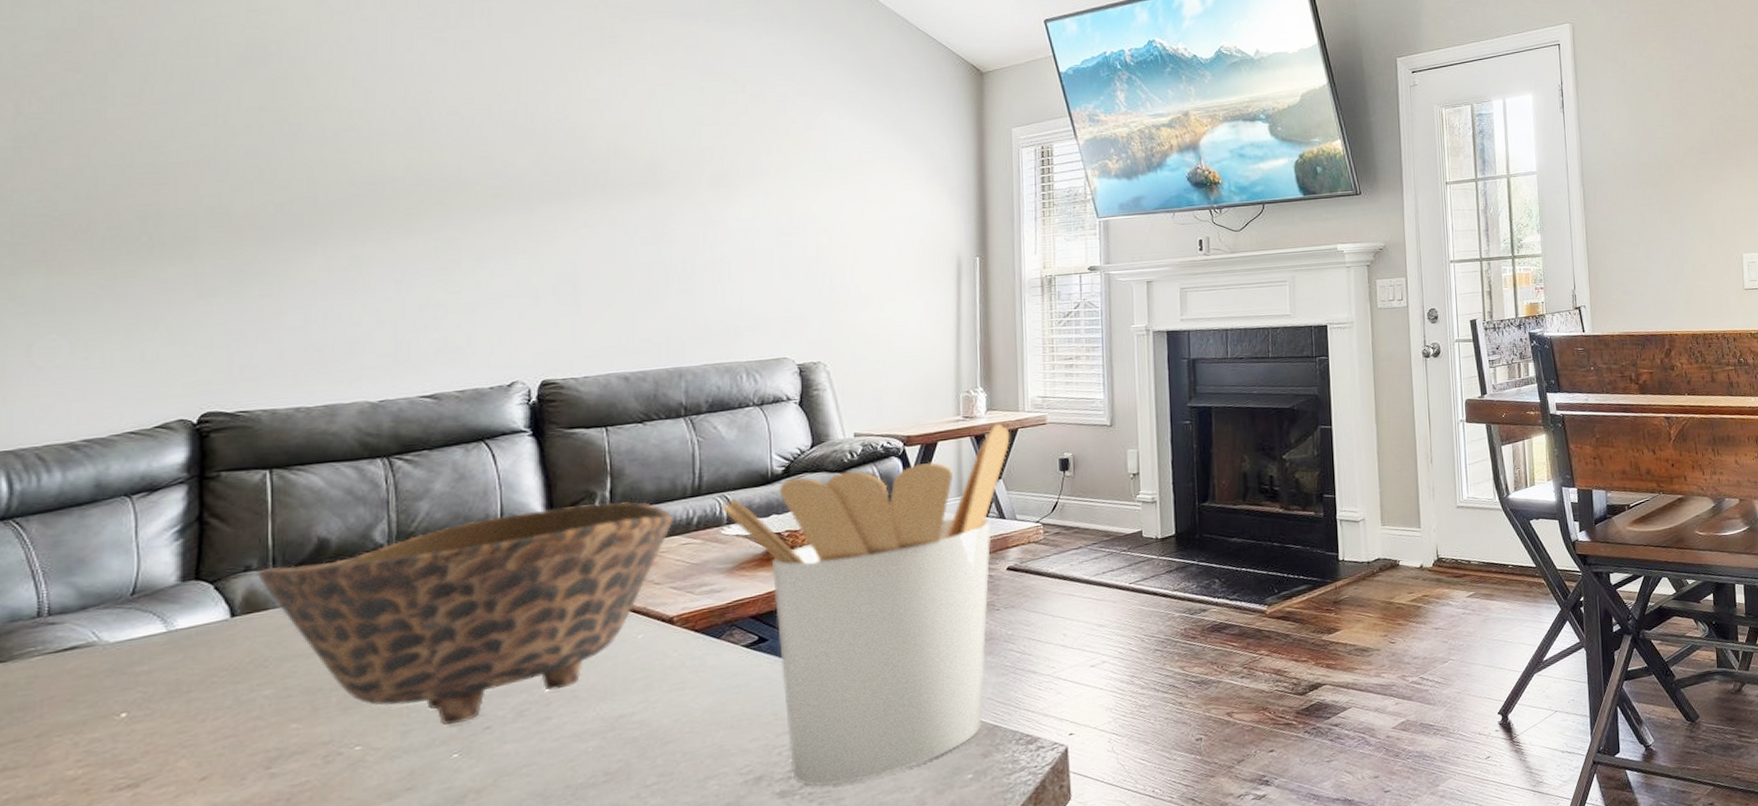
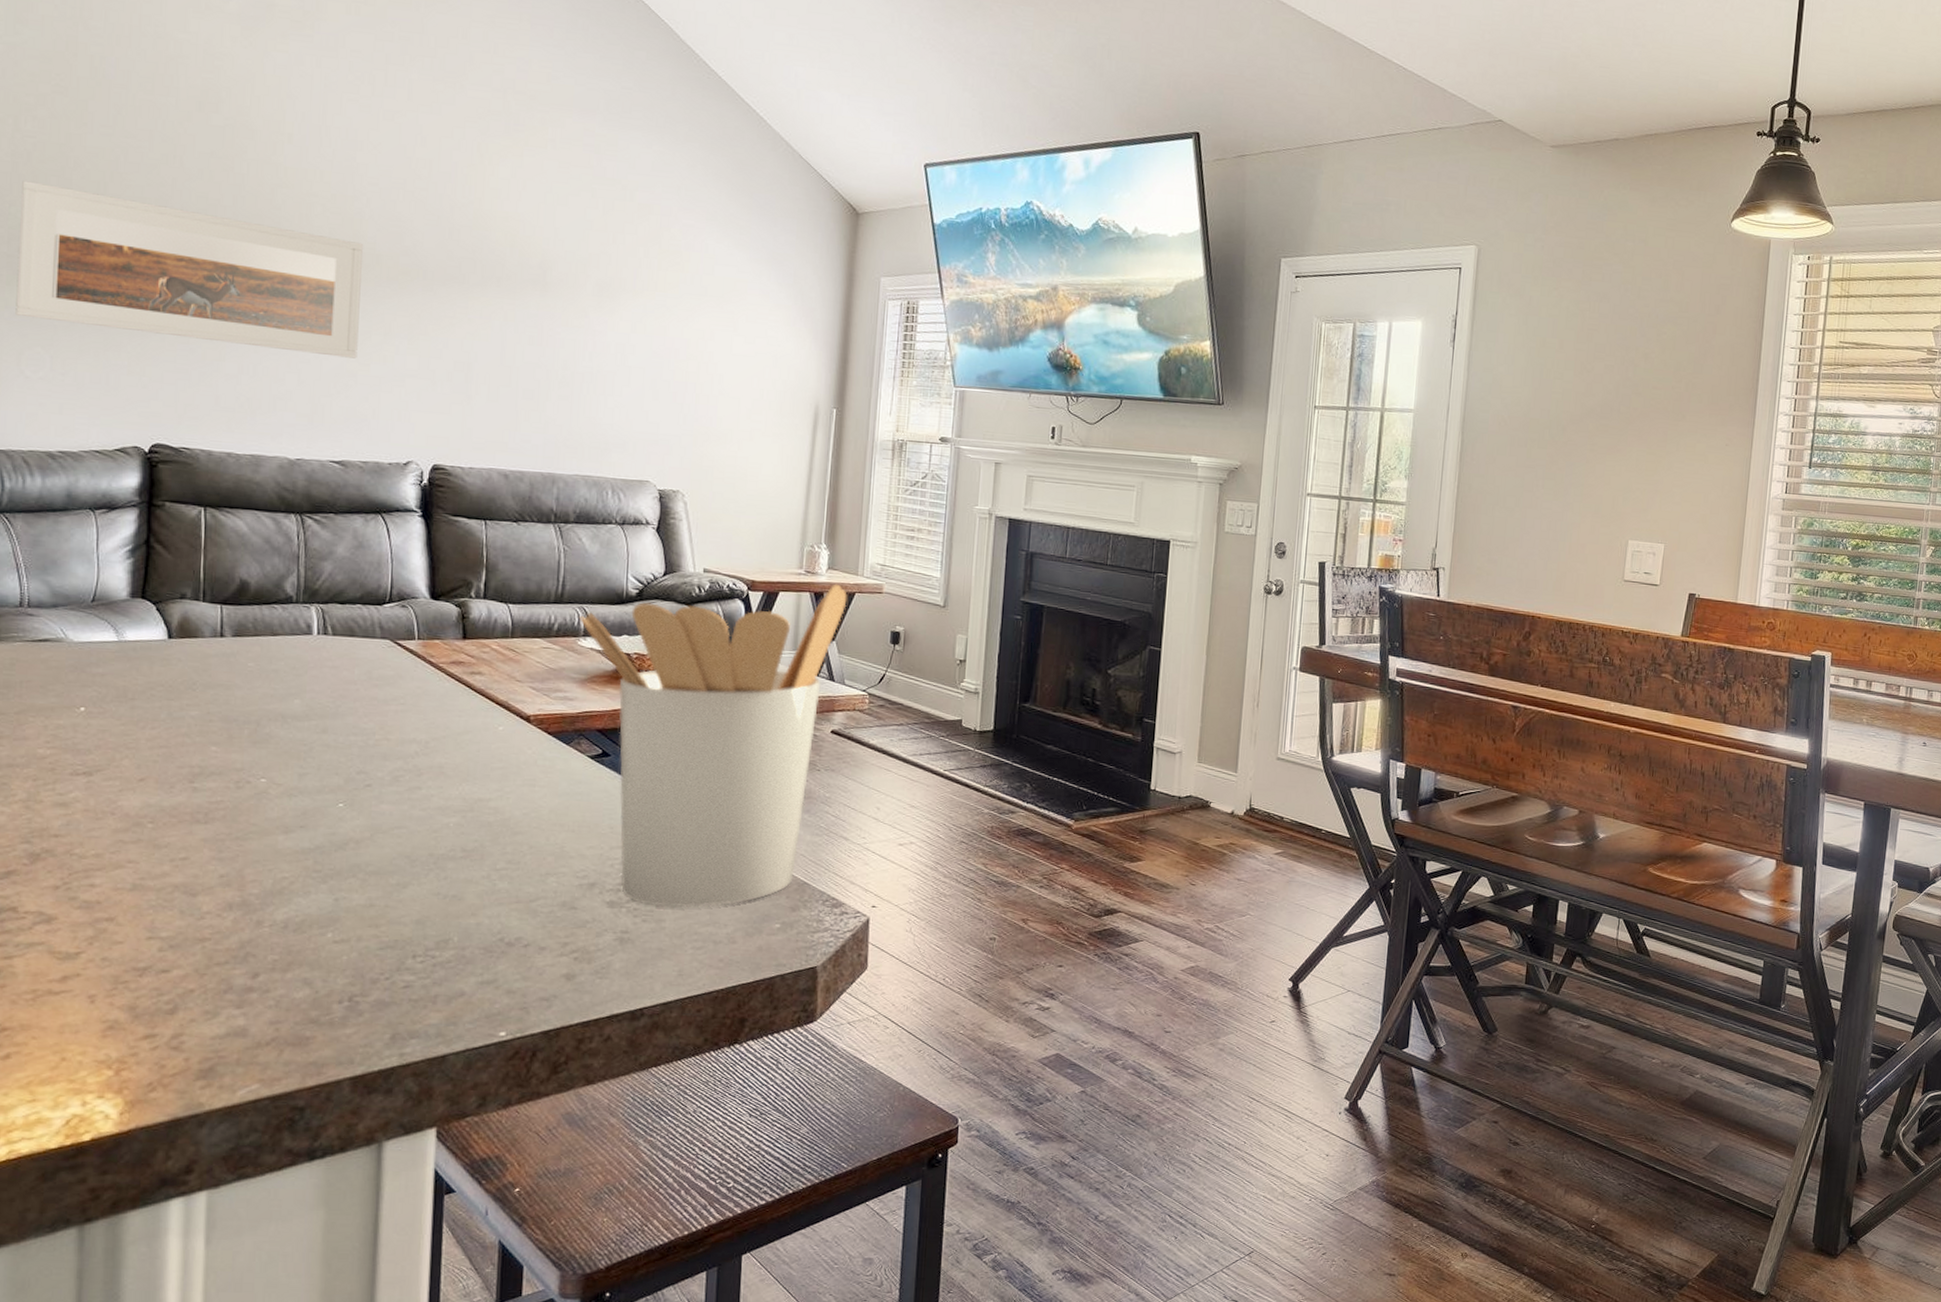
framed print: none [23,163,447,305] -> present [15,180,364,359]
bowl: present [257,502,674,726] -> none [190,588,538,776]

